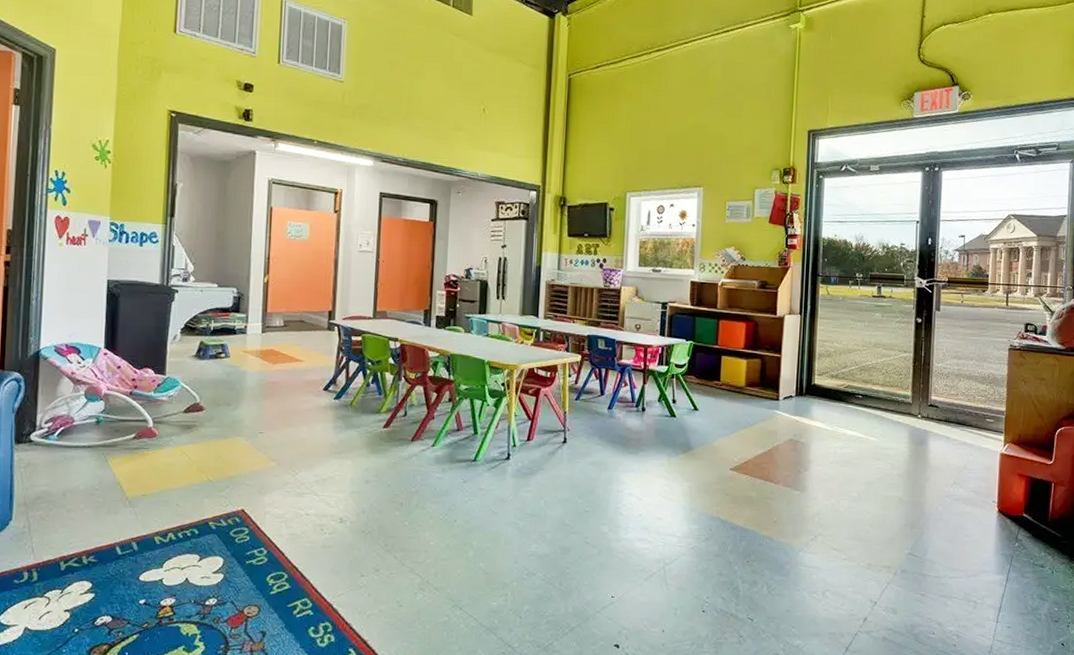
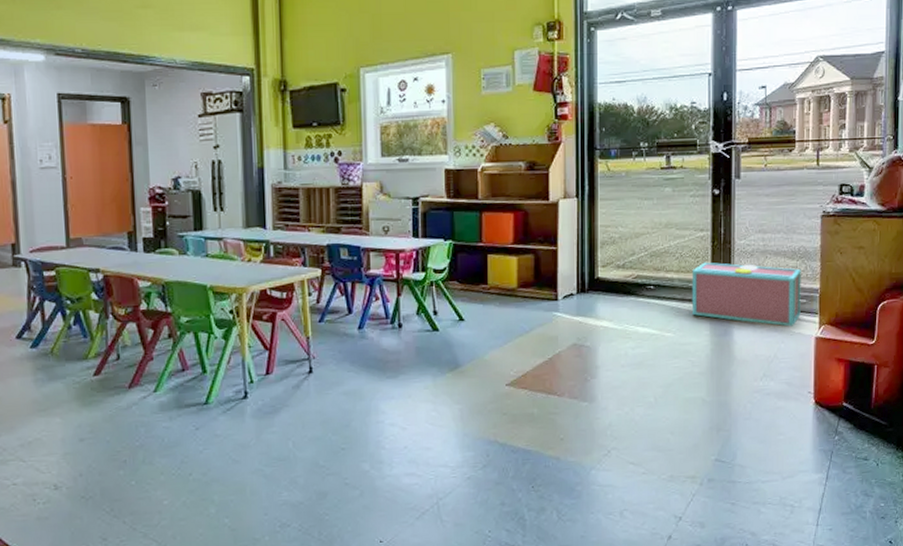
toy box: none [893,379,990,442] -> present [691,262,801,327]

